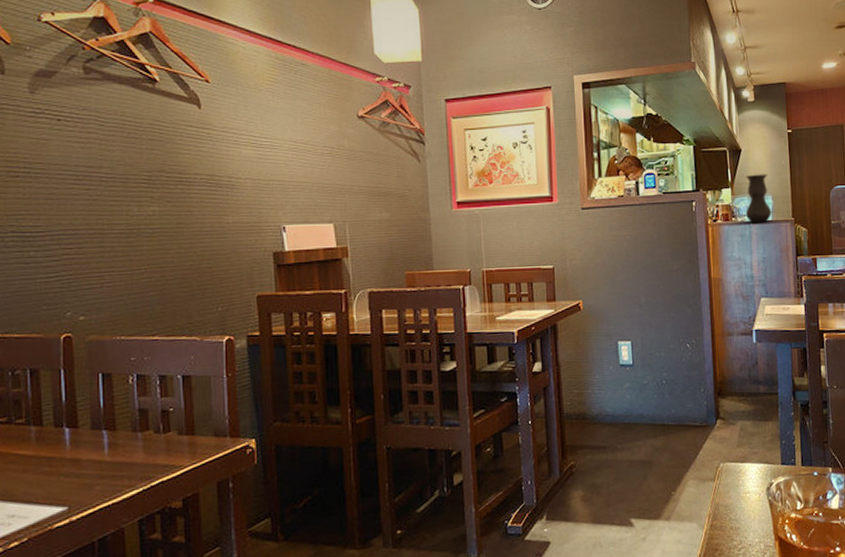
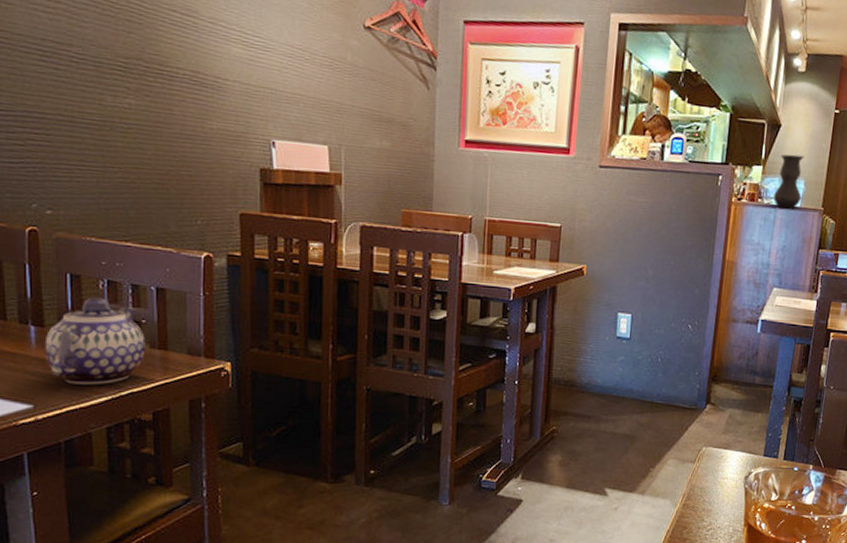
teapot: none [78,392,174,481] -> present [44,297,145,386]

